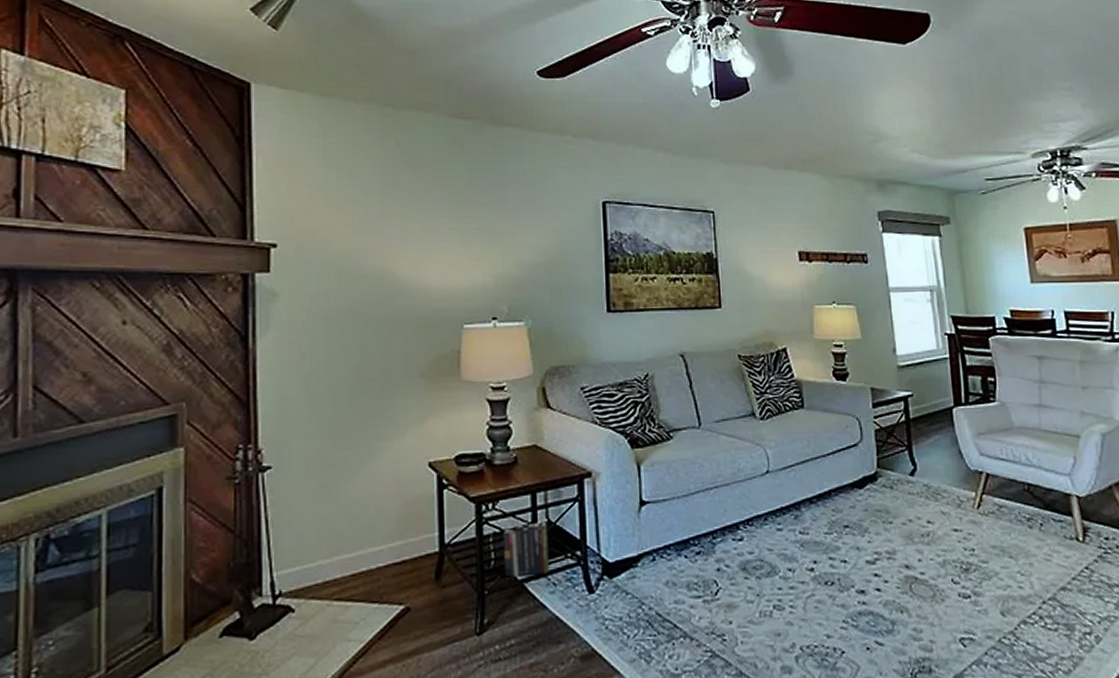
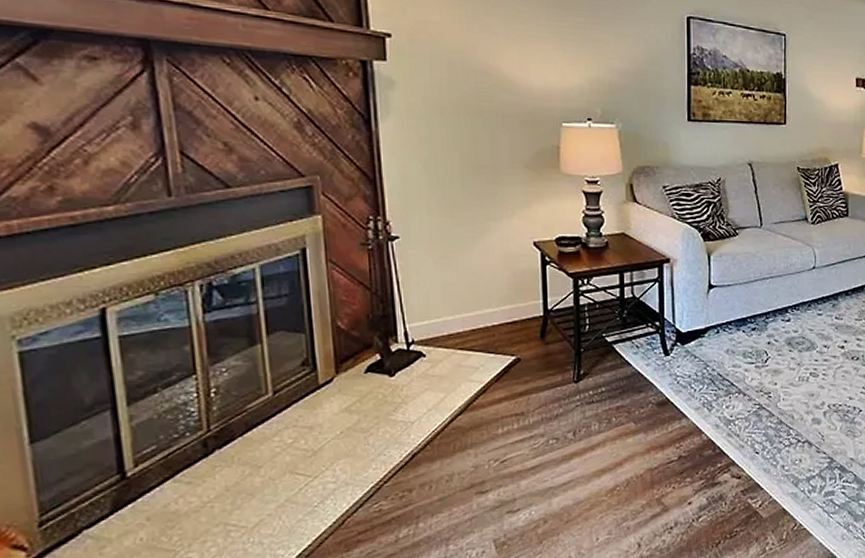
books: present [502,521,549,578] -> none [595,296,633,340]

